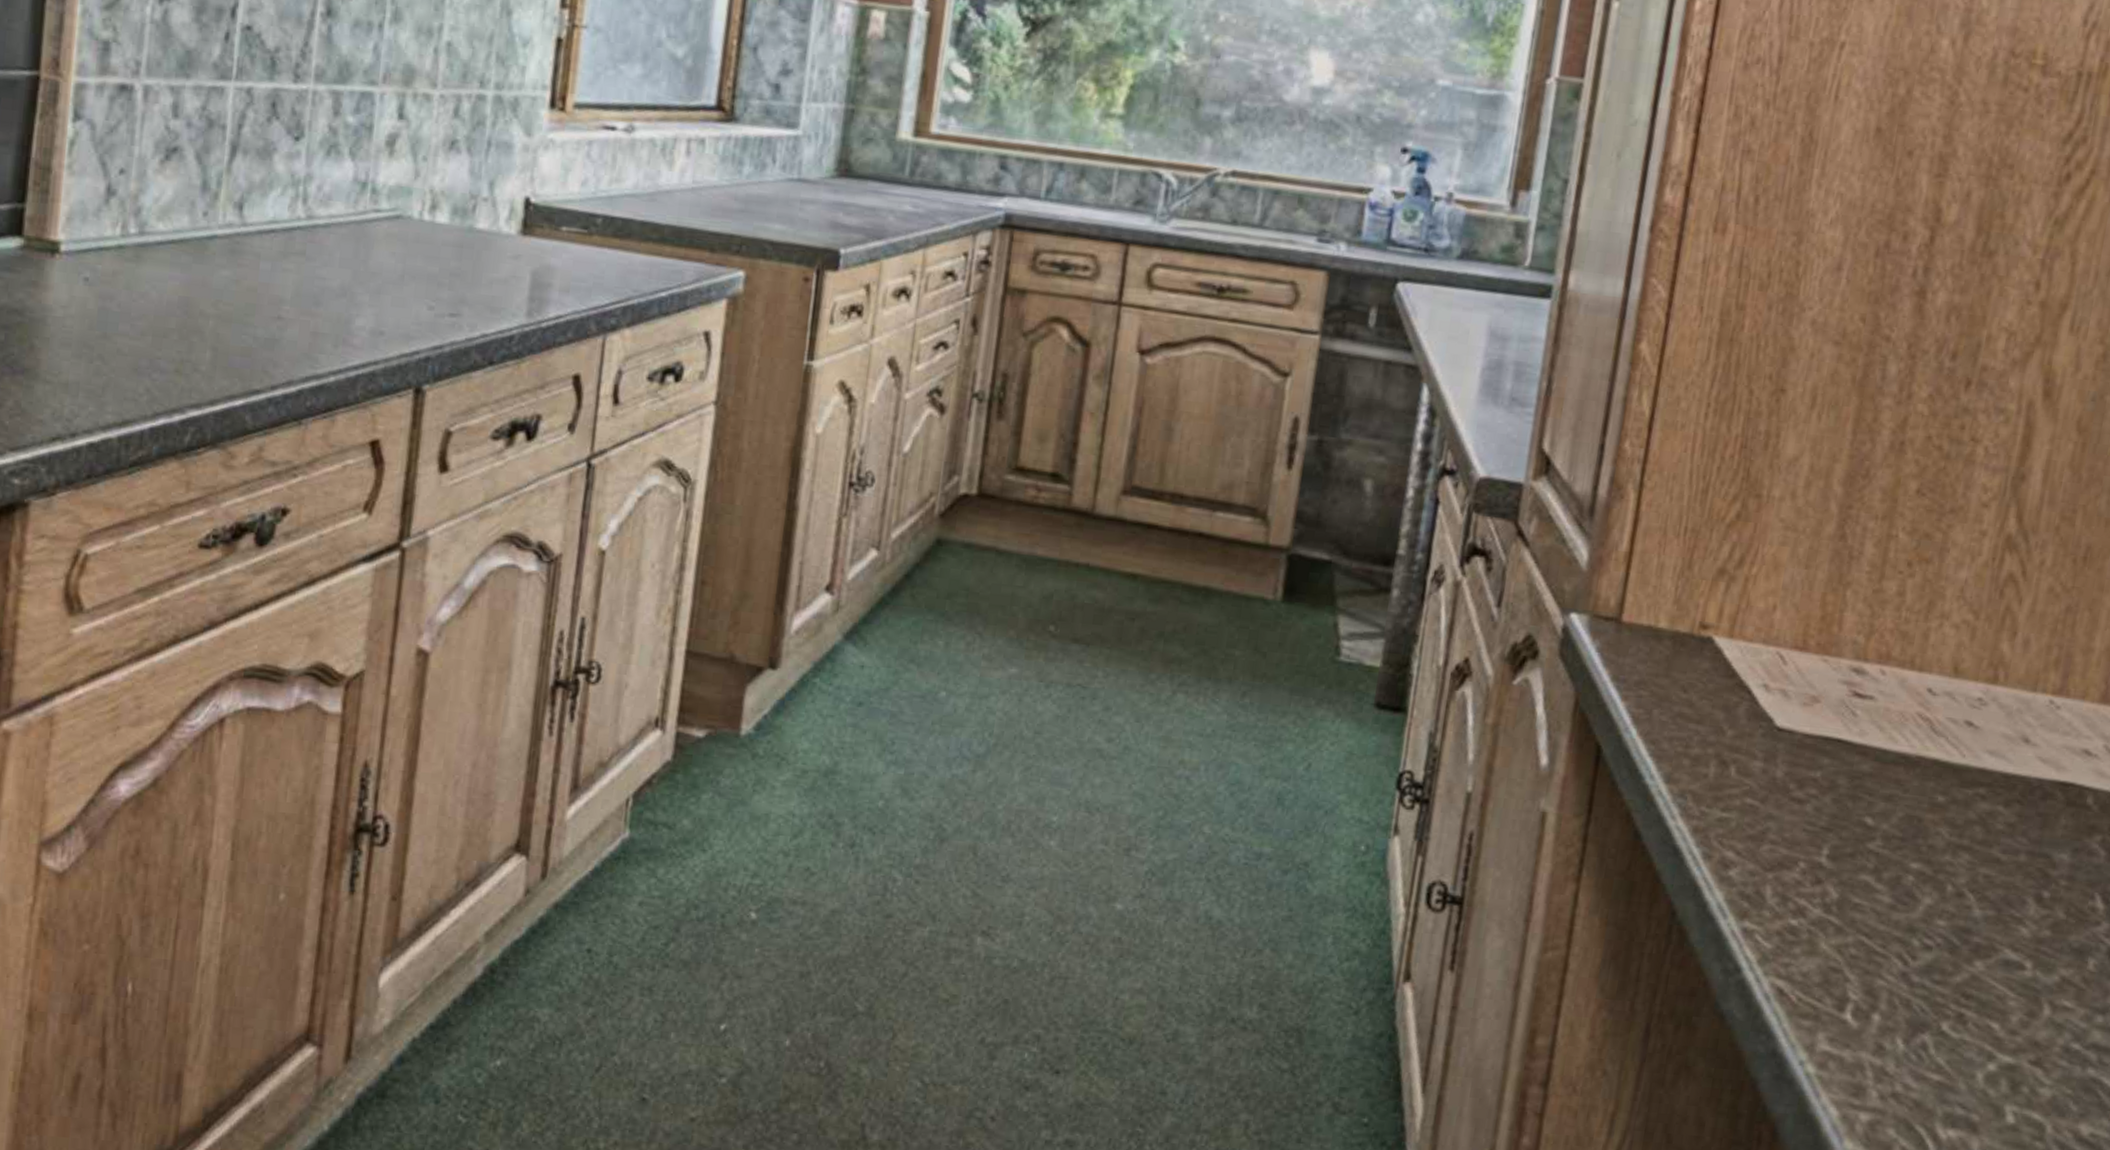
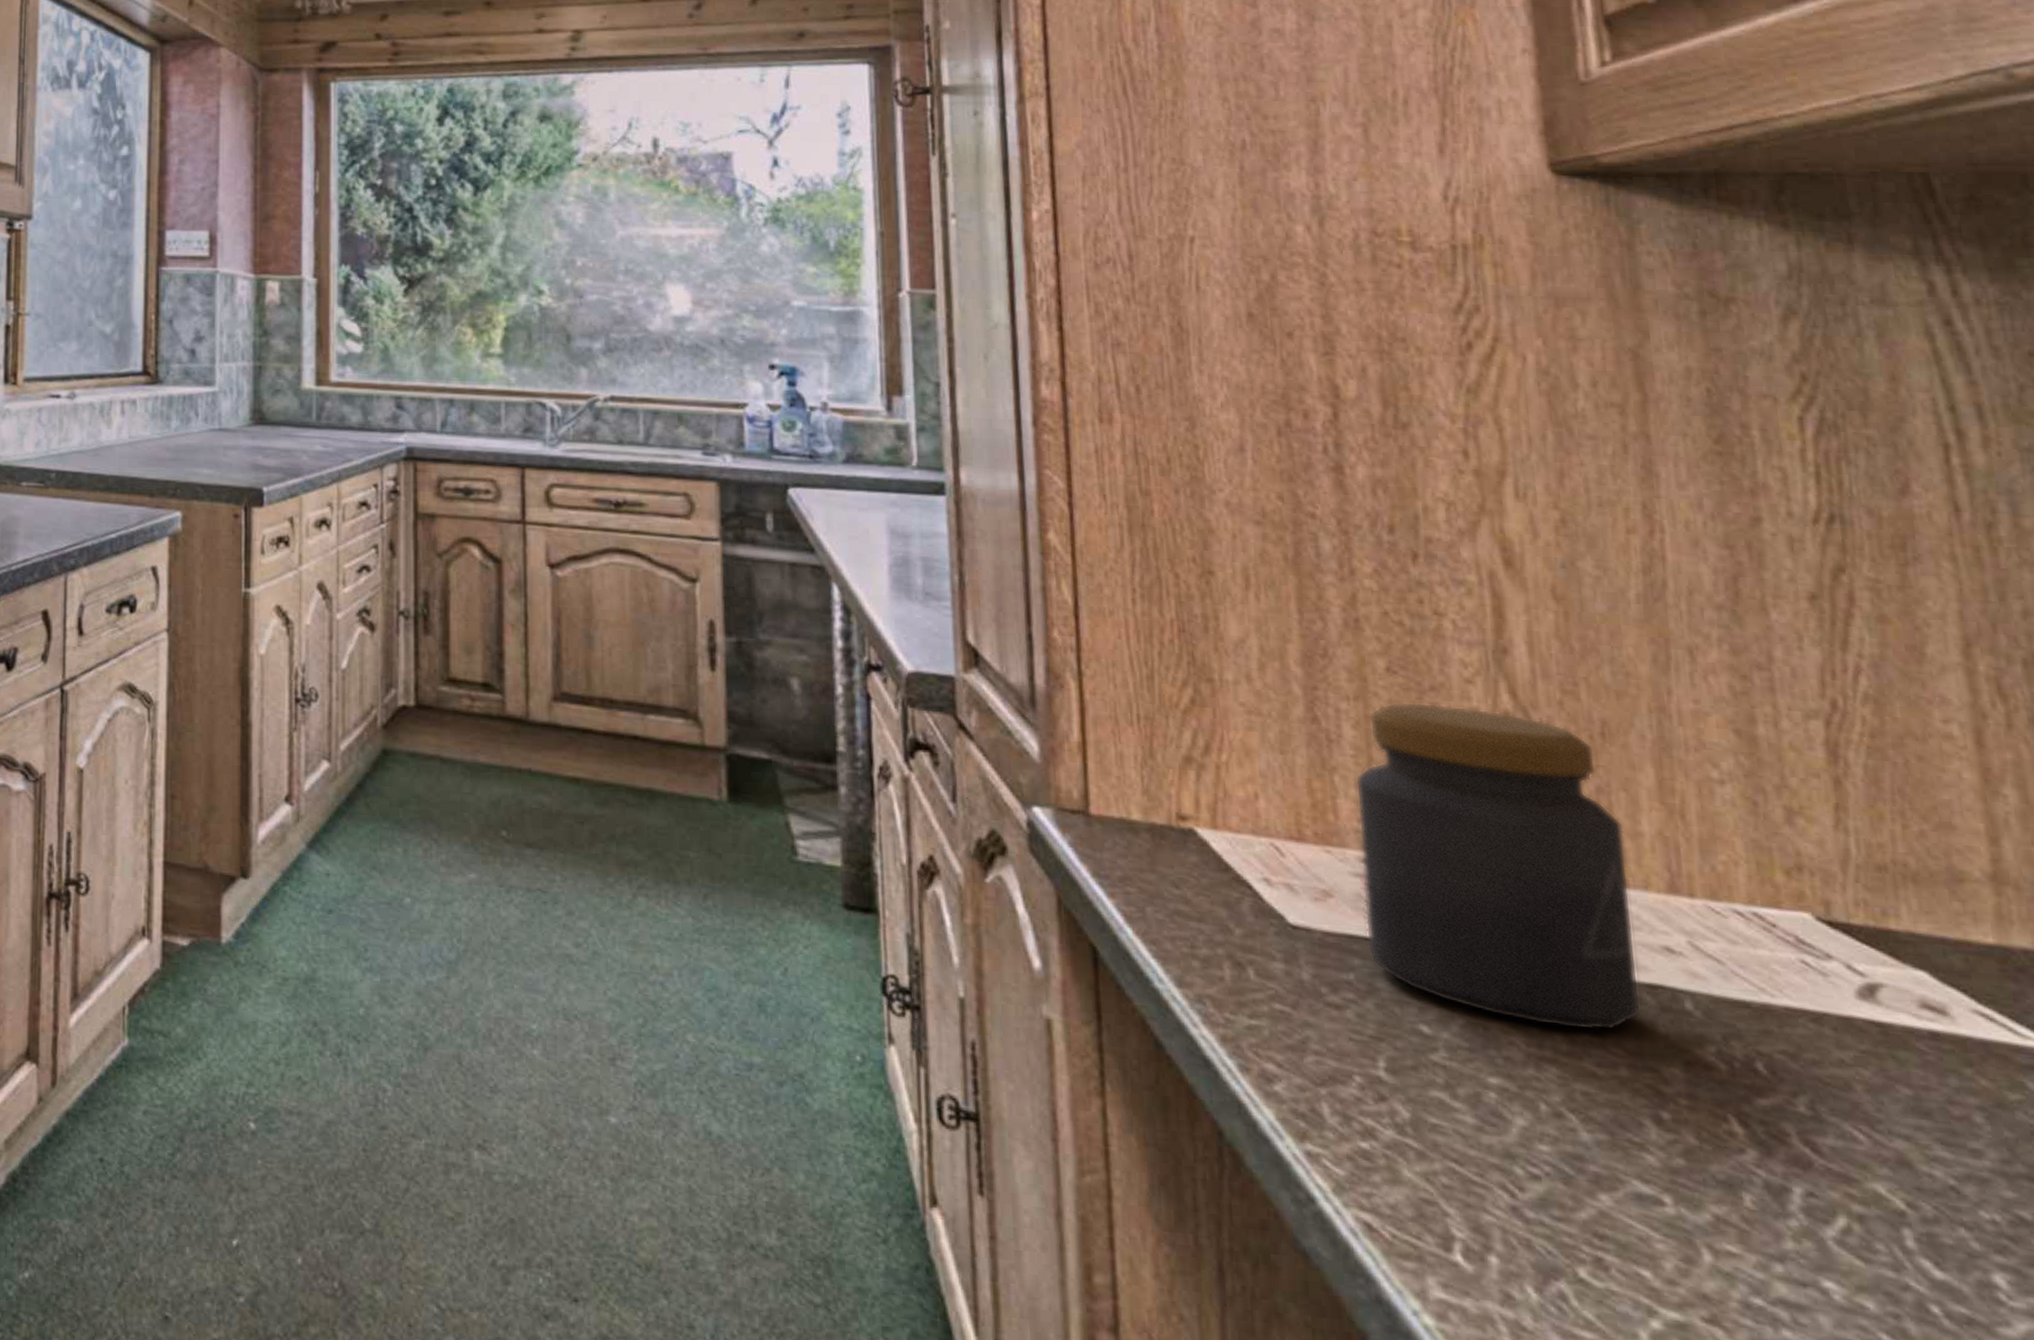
jar: none [1838,522,2080,823] -> present [1355,701,1642,1031]

